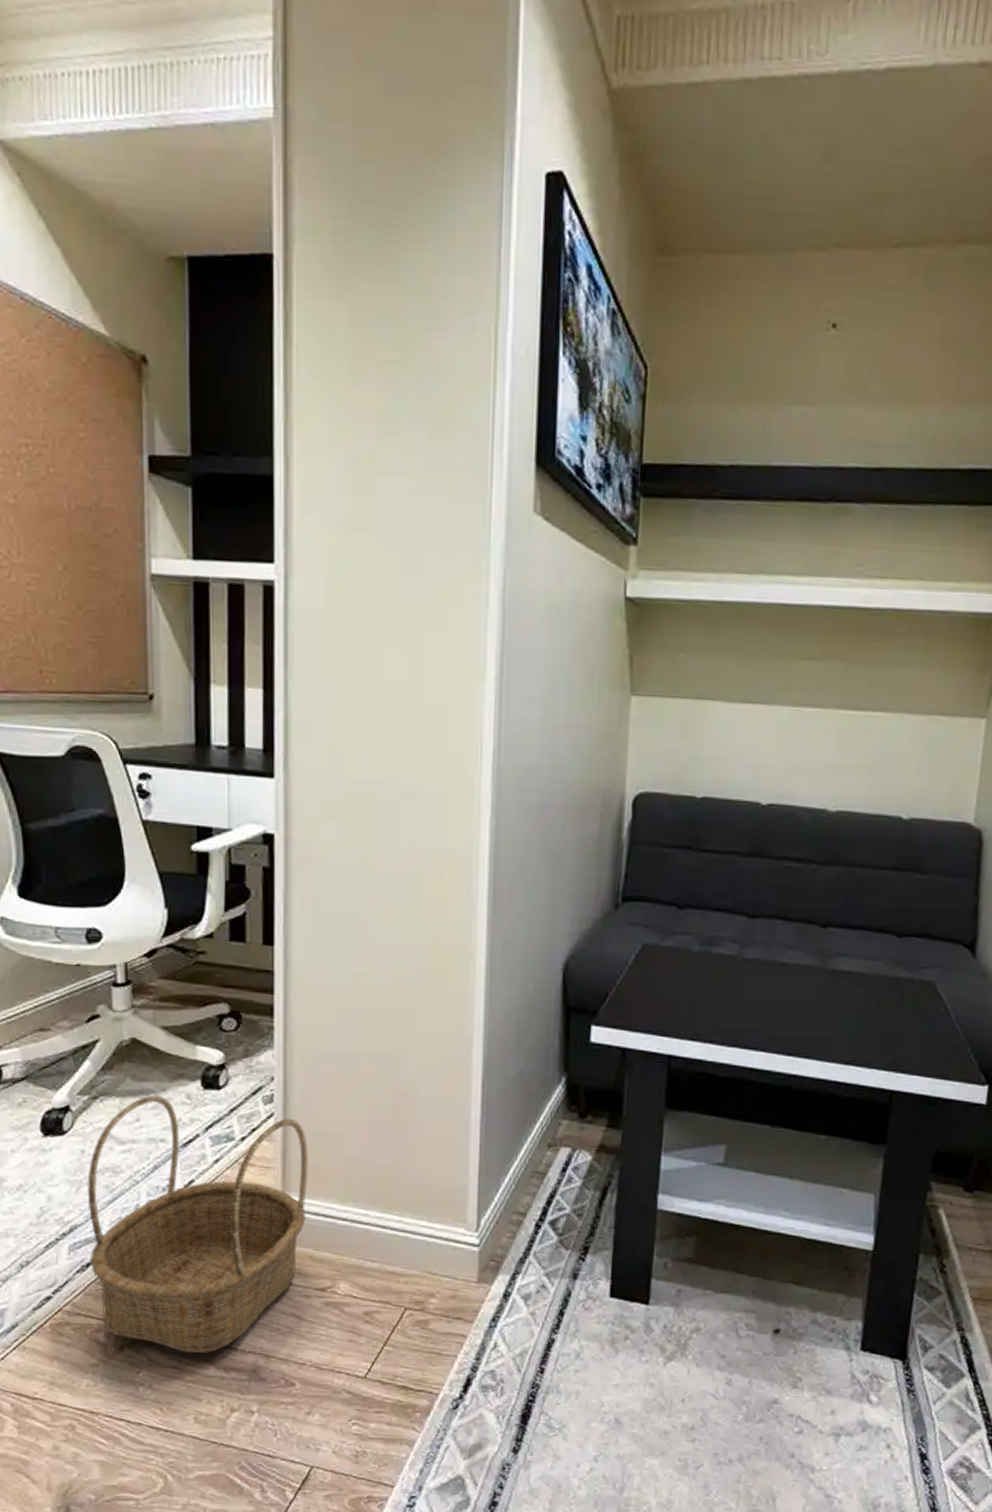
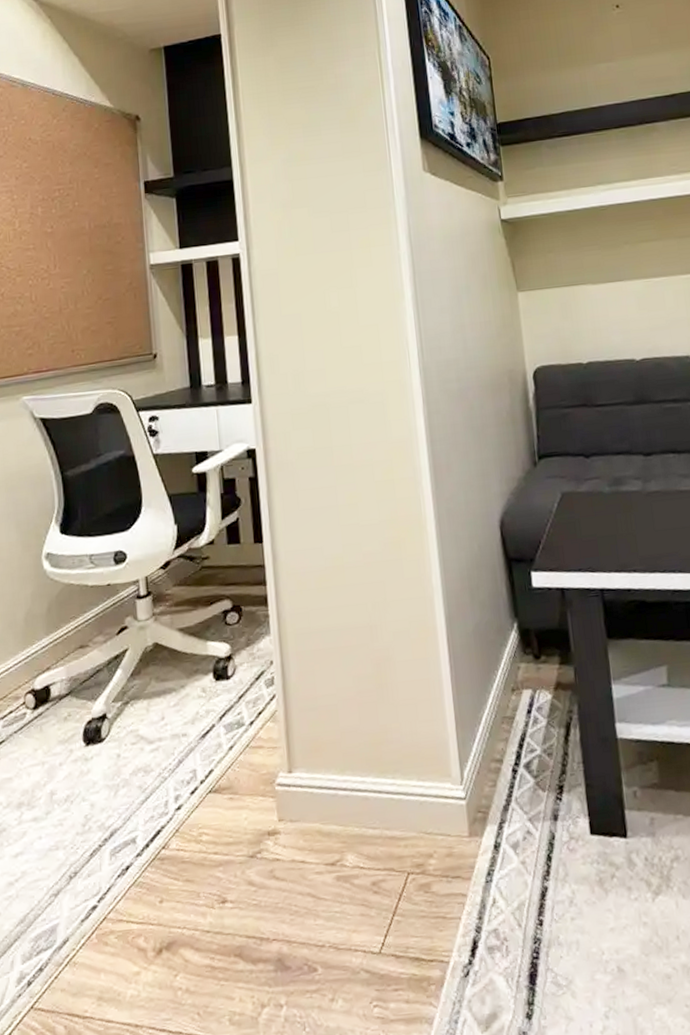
basket: present [87,1095,308,1353] -> none [123,692,311,949]

